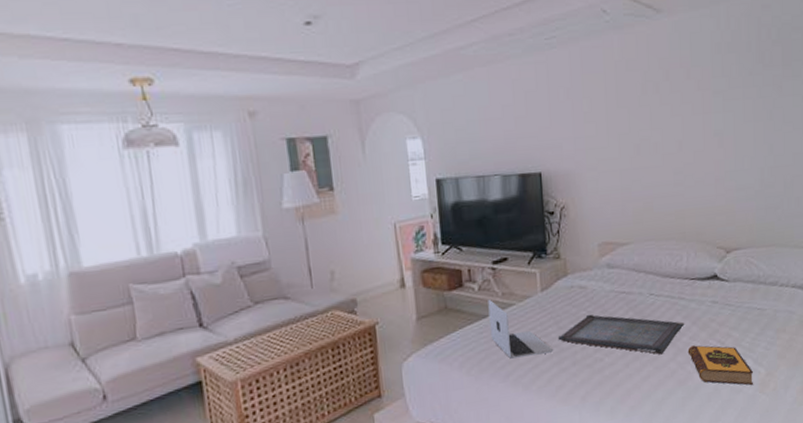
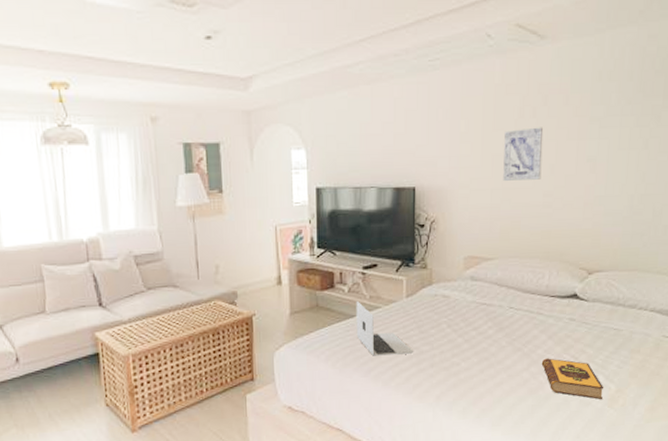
serving tray: present [557,314,685,355] -> none [418,321,541,364]
wall art: none [629,102,670,161] -> present [503,127,544,181]

